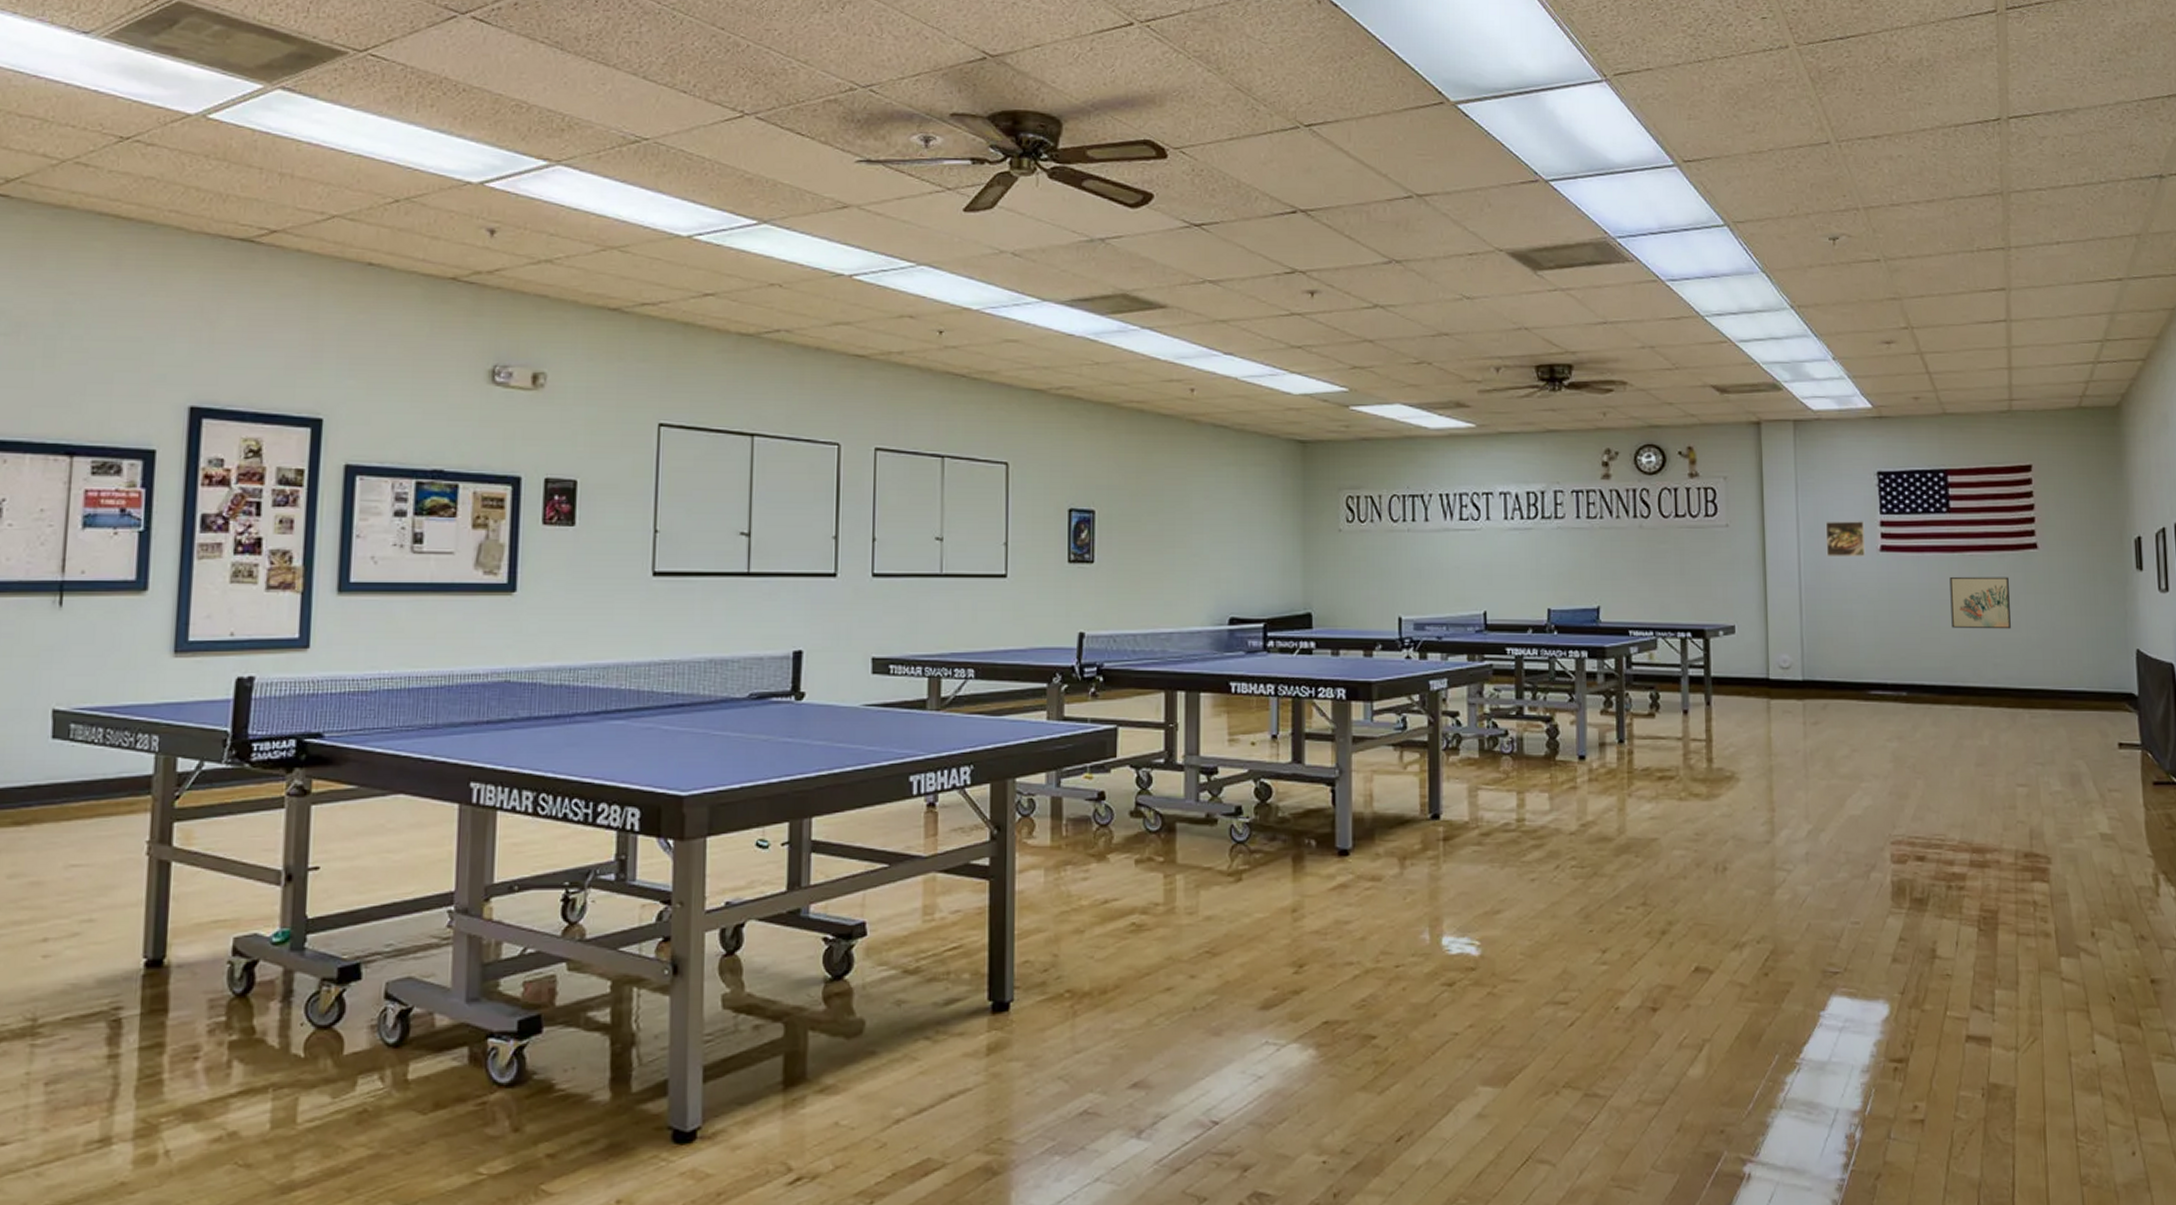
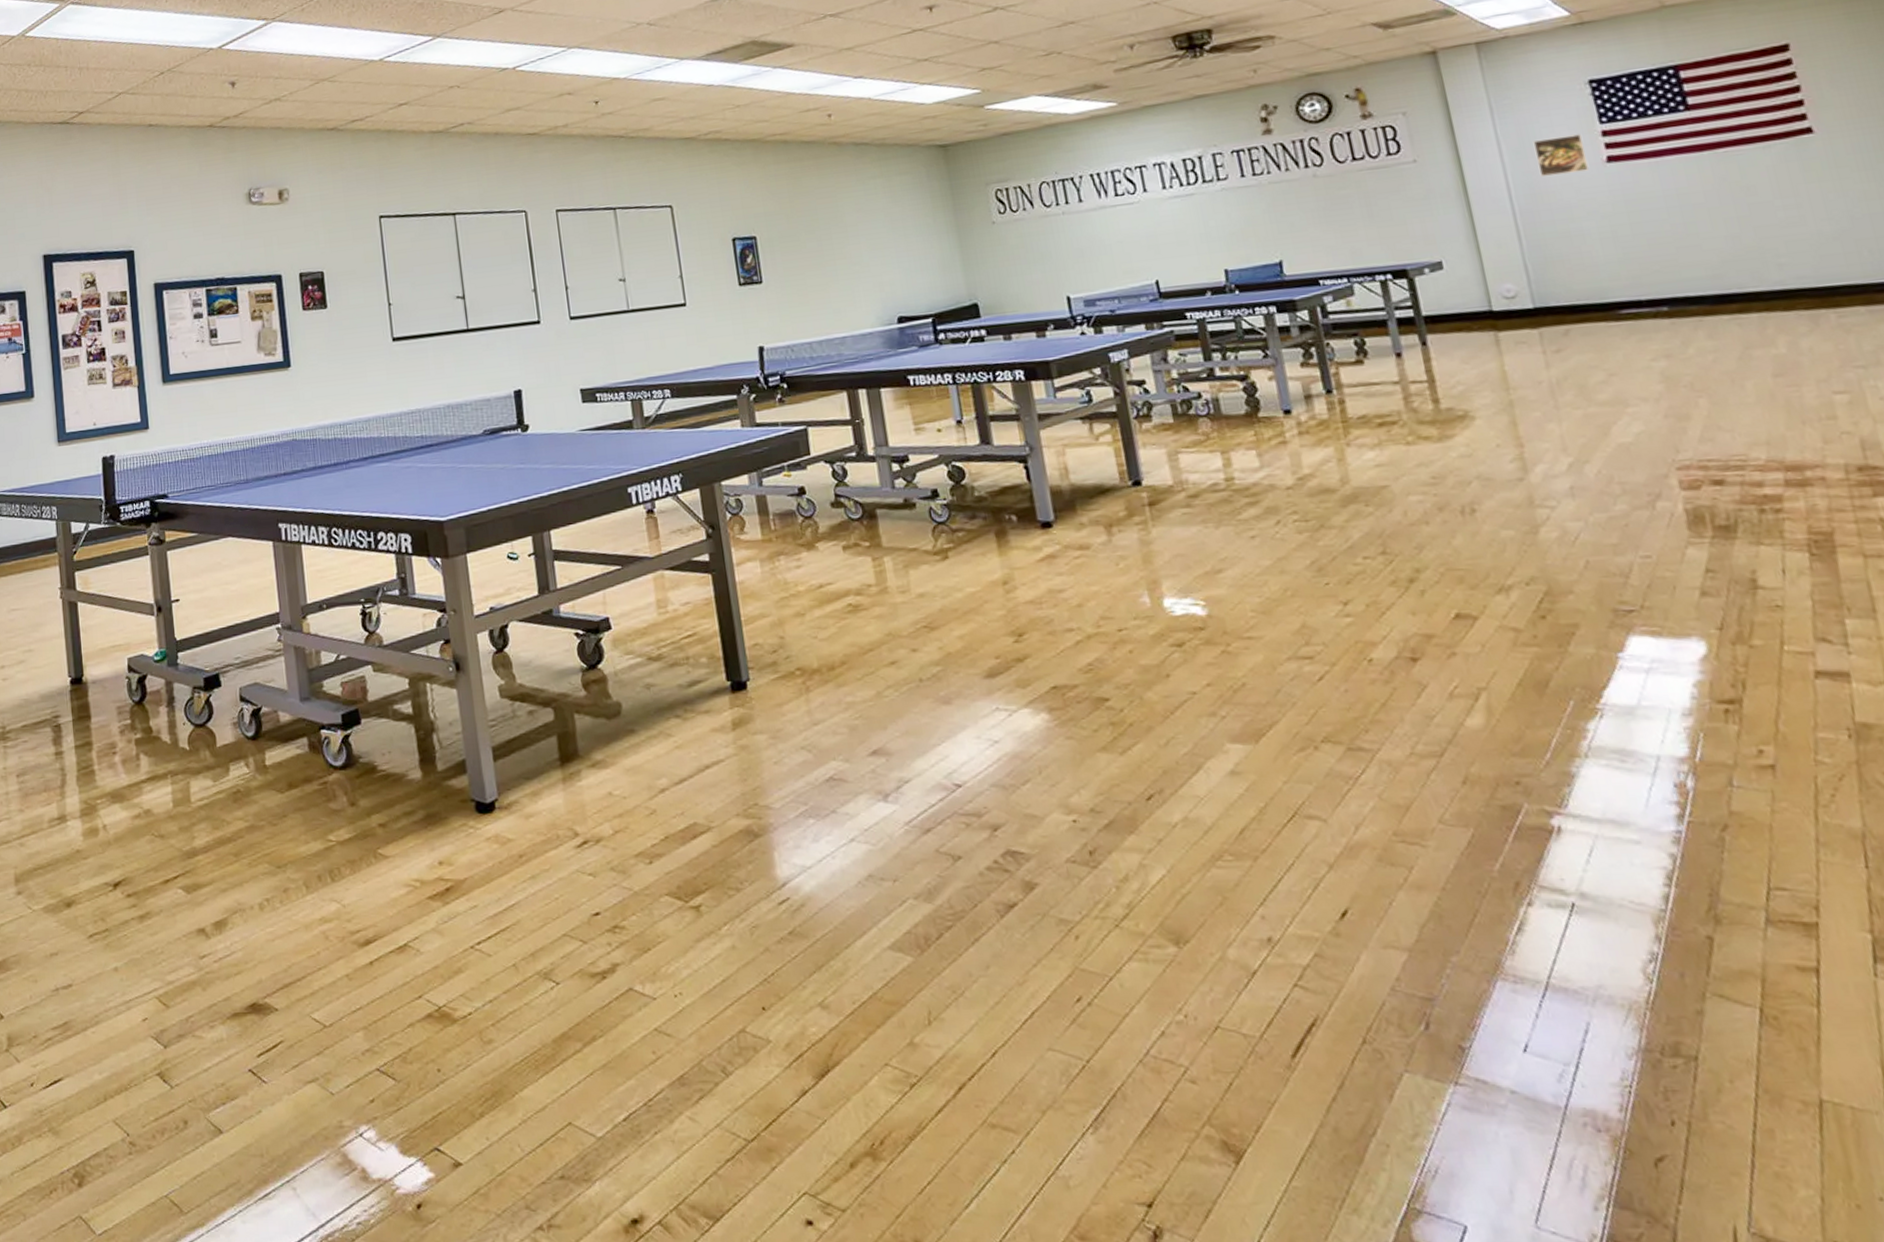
wall art: present [1949,576,2011,629] -> none [1701,168,1794,232]

